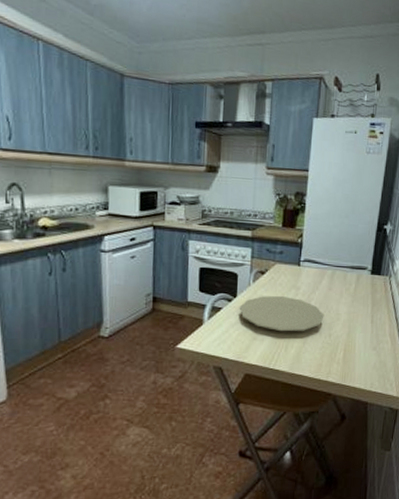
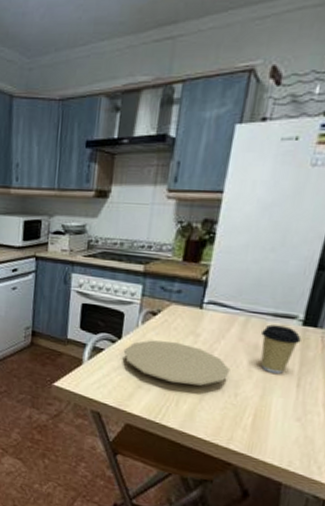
coffee cup: none [344,275,371,314] -> present [260,324,302,374]

